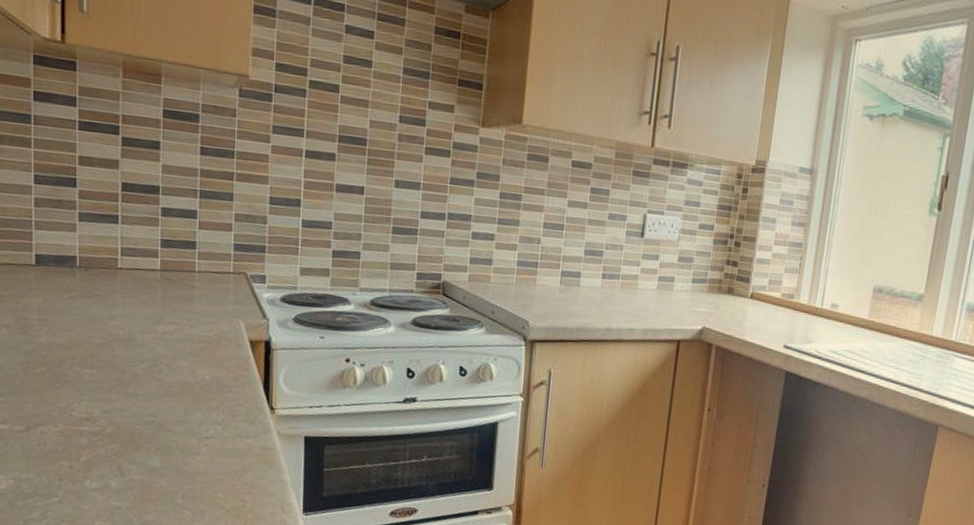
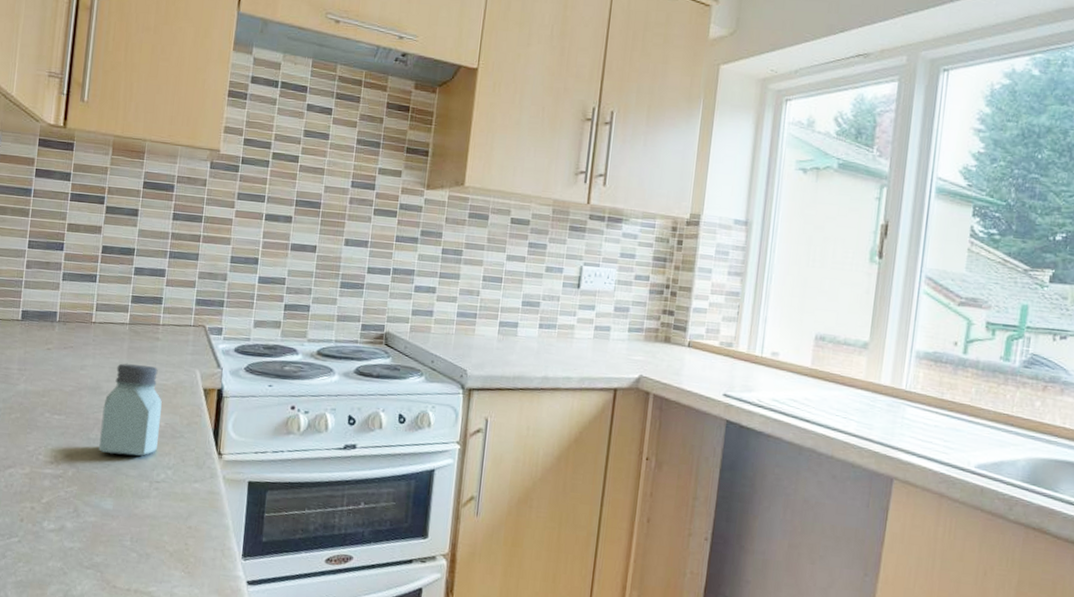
saltshaker: none [139,313,205,412] -> present [99,363,162,456]

